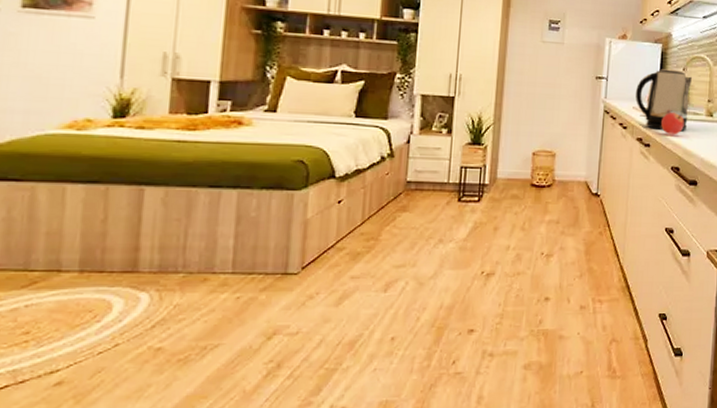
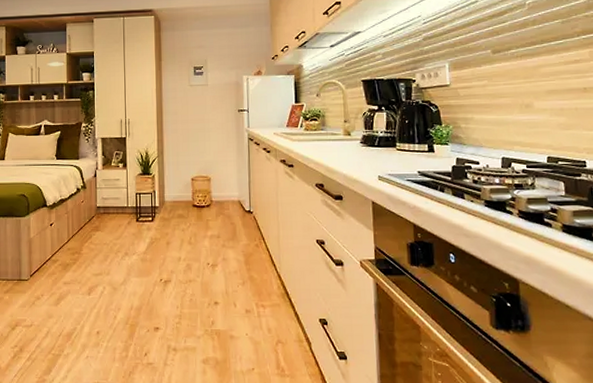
kettle: present [635,68,693,131] -> none [274,95,327,151]
fruit: present [661,113,684,135] -> none [301,135,324,155]

